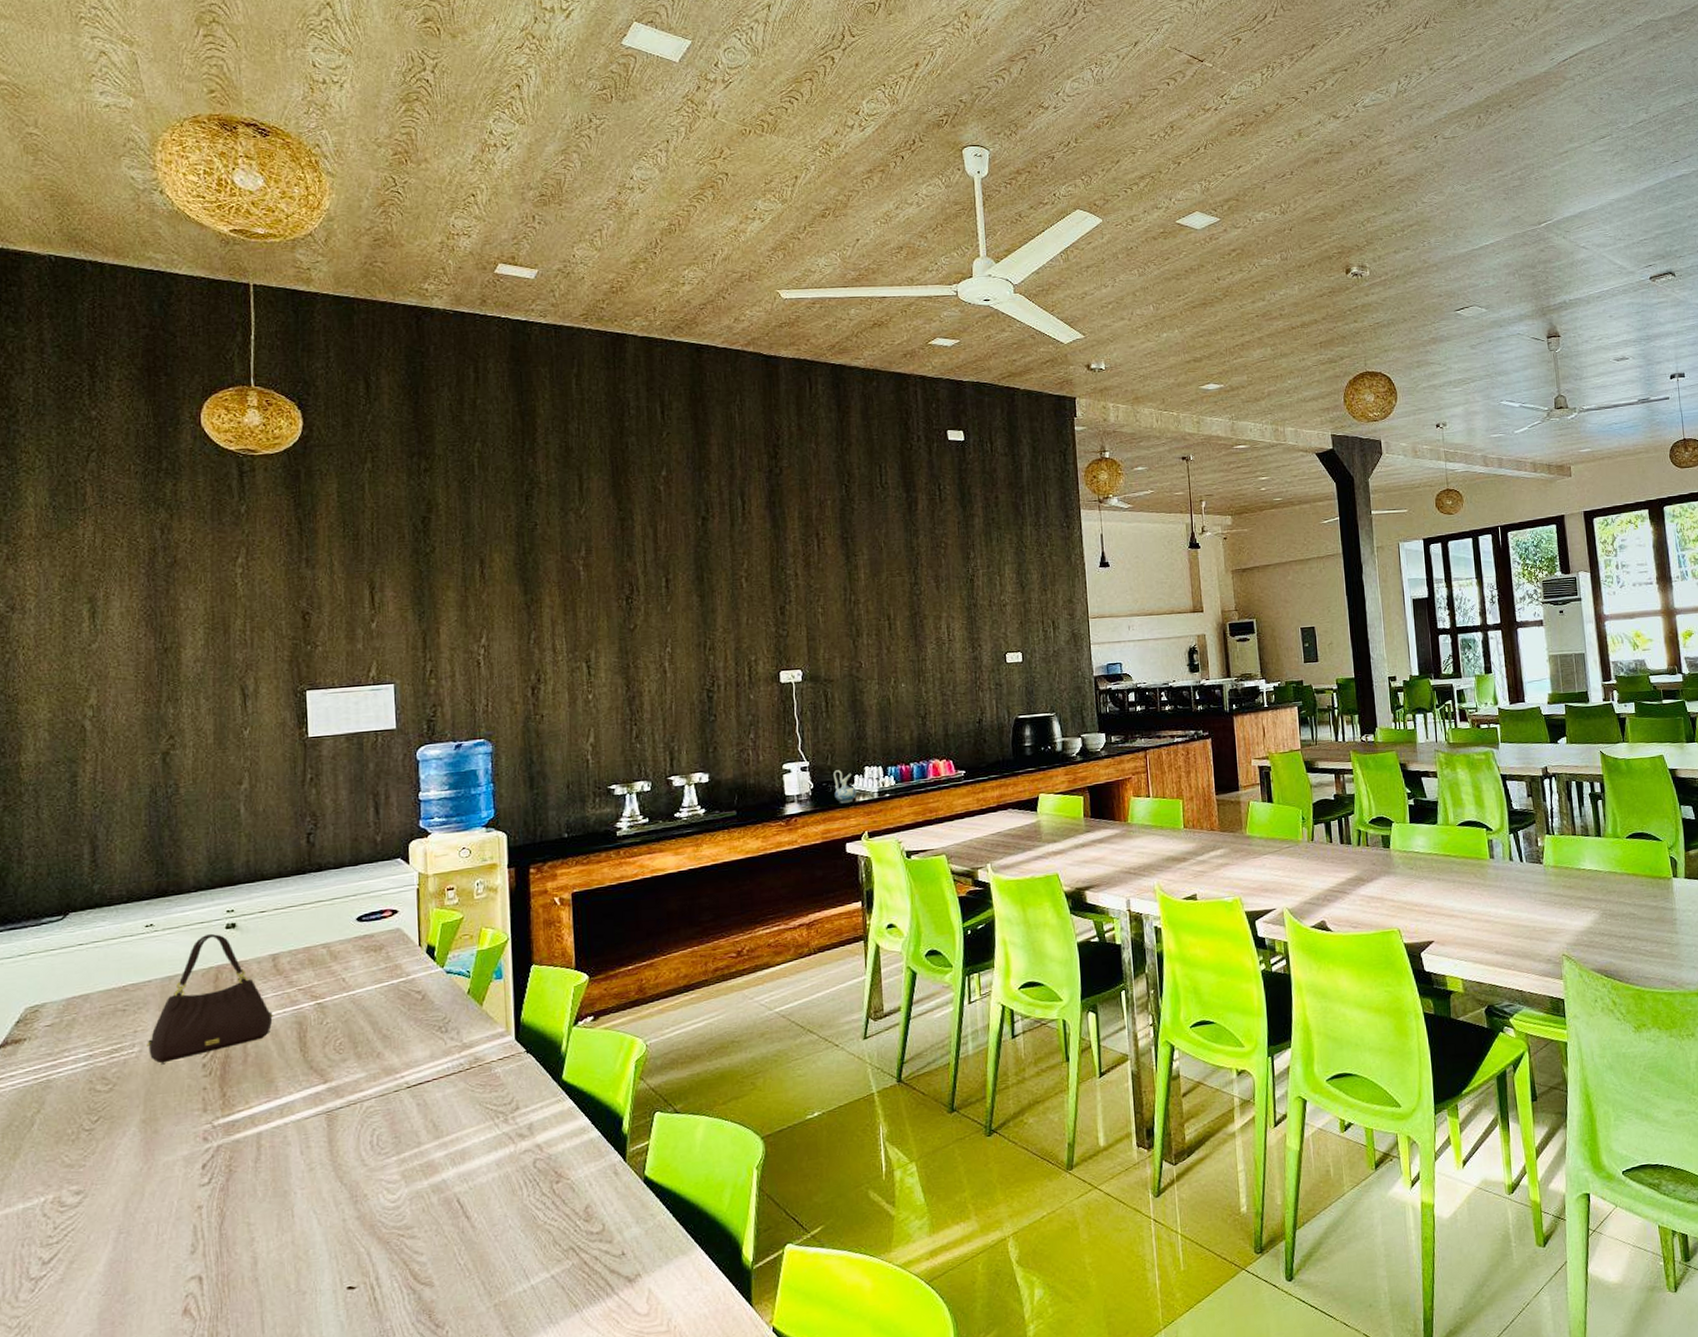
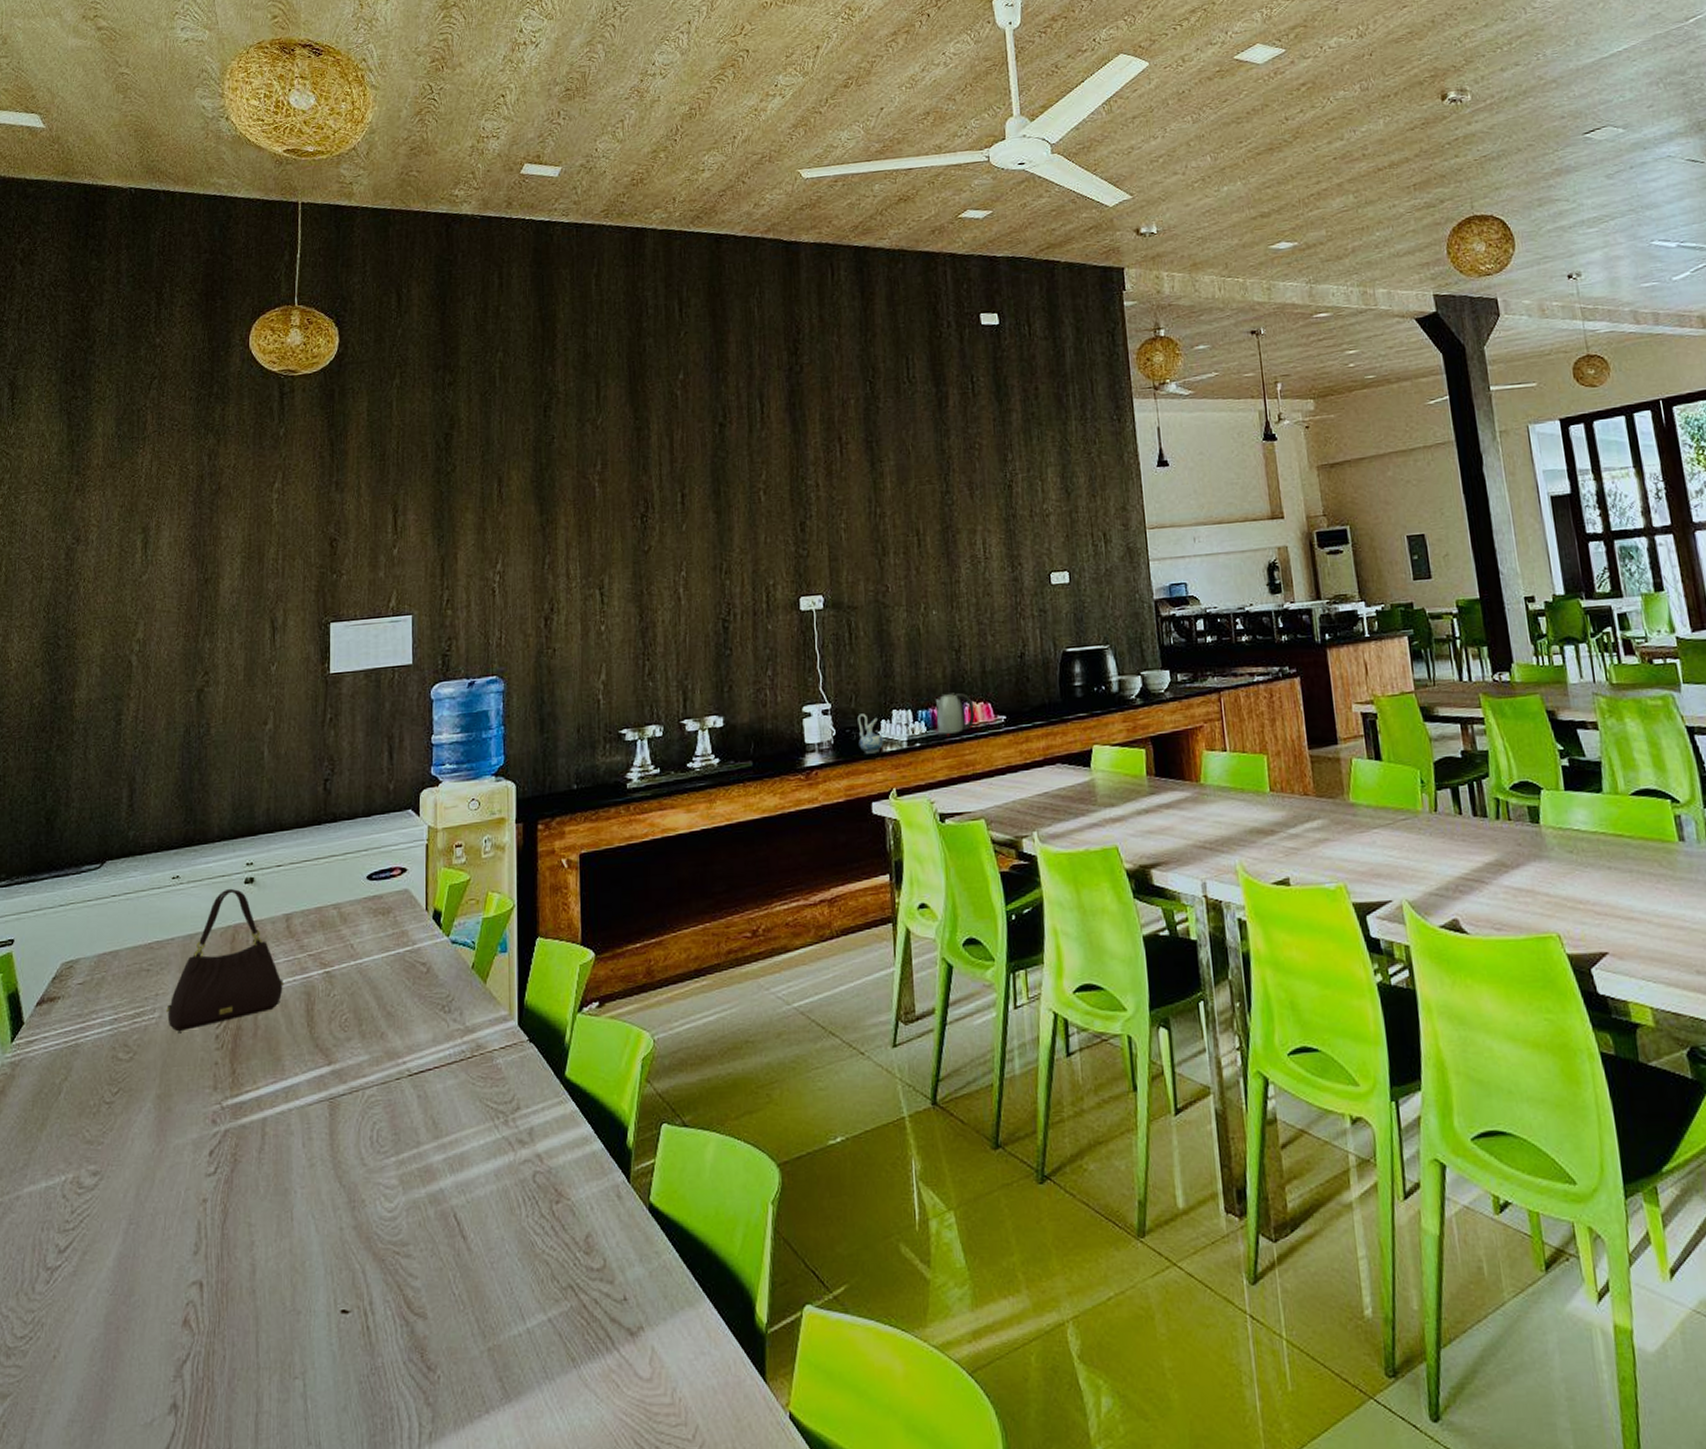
kettle: none [903,751,938,789] -> present [935,691,975,738]

